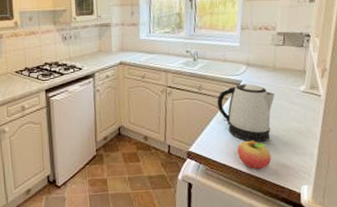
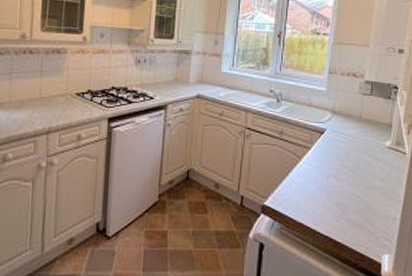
kettle: present [217,84,275,143] -> none [298,133,360,202]
fruit: present [237,140,272,170] -> none [316,197,352,233]

